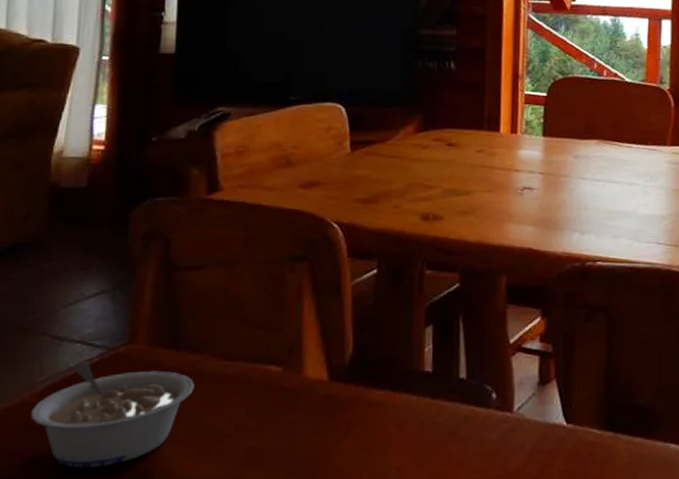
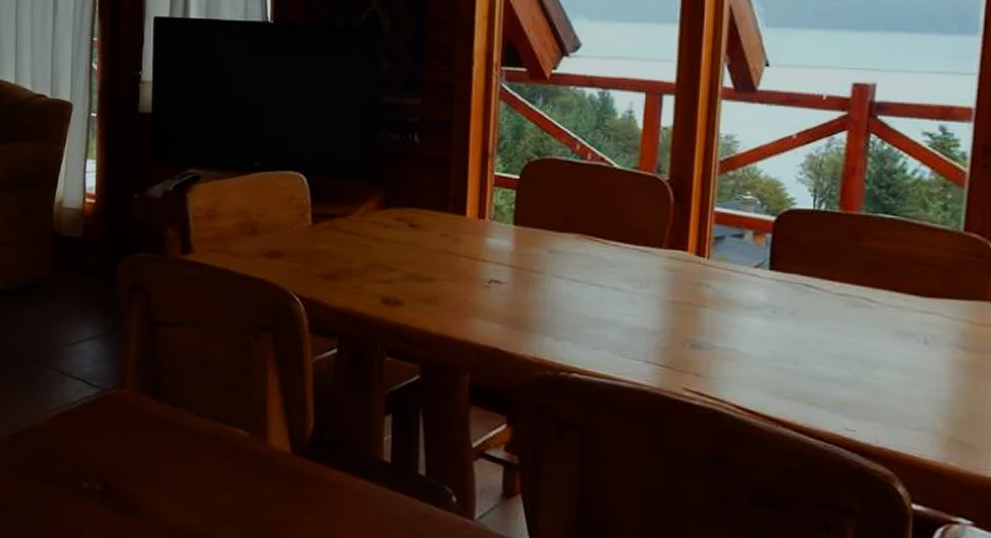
legume: present [31,362,195,468] -> none [45,398,173,495]

